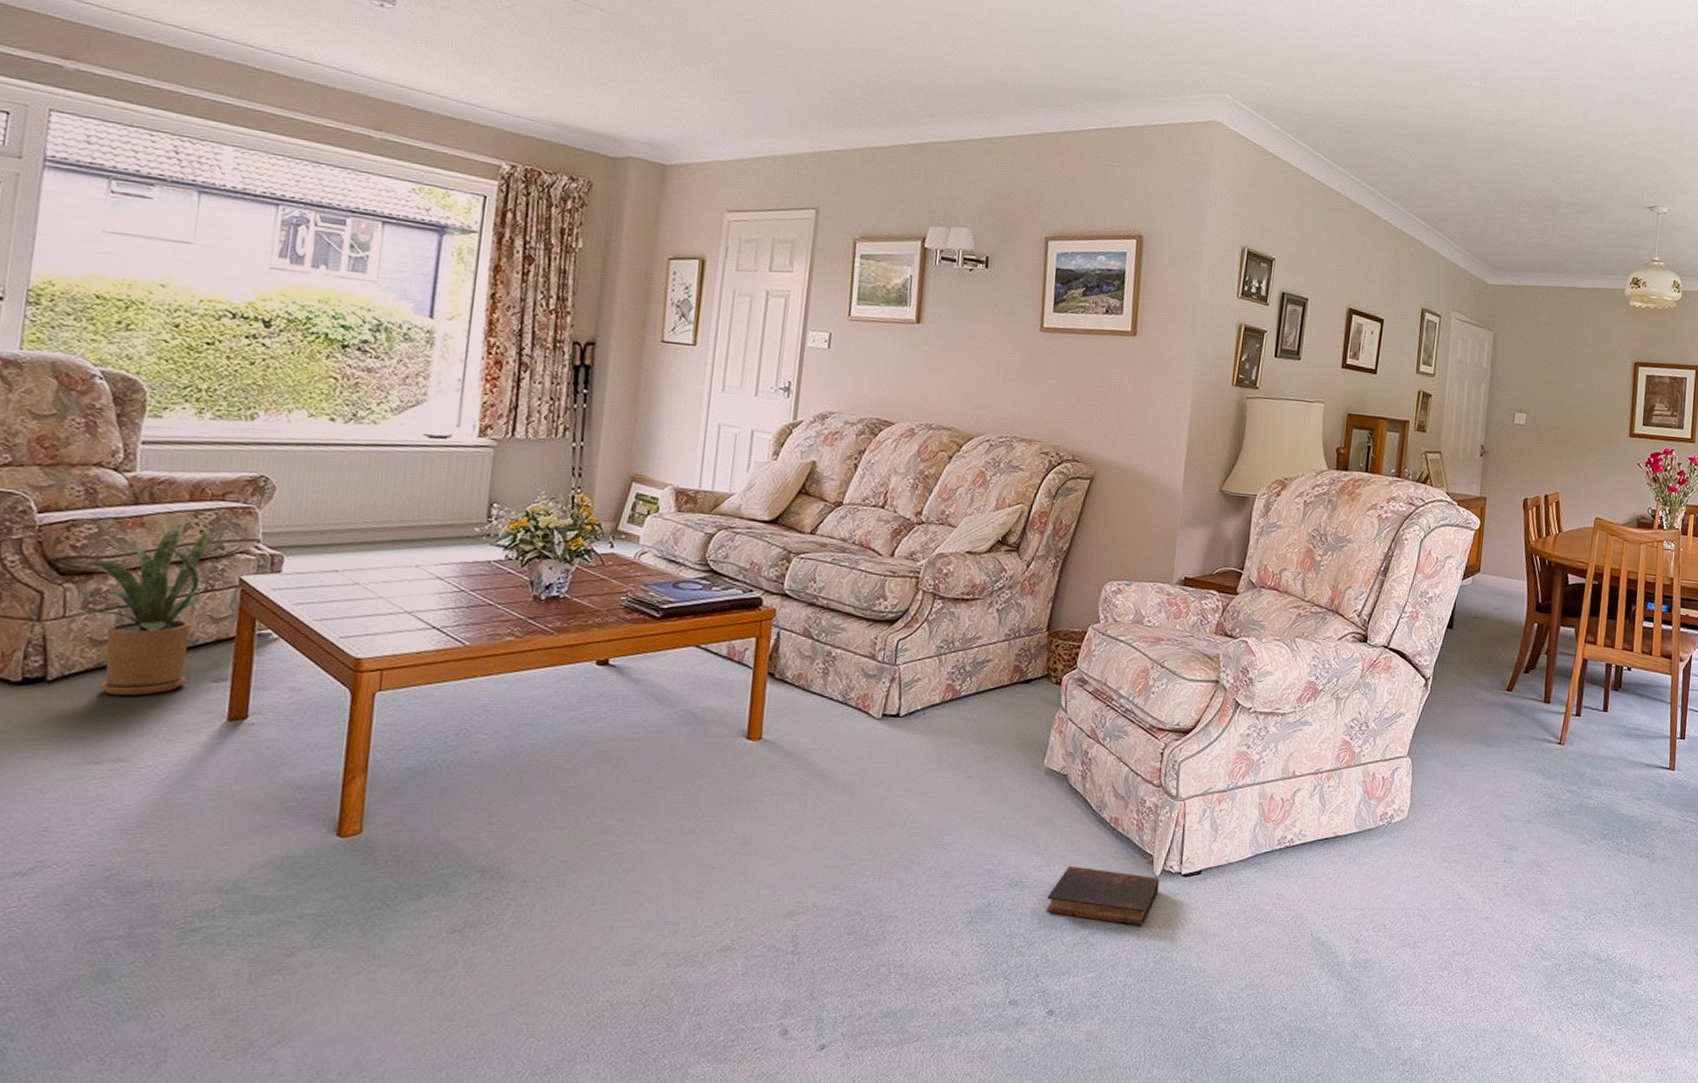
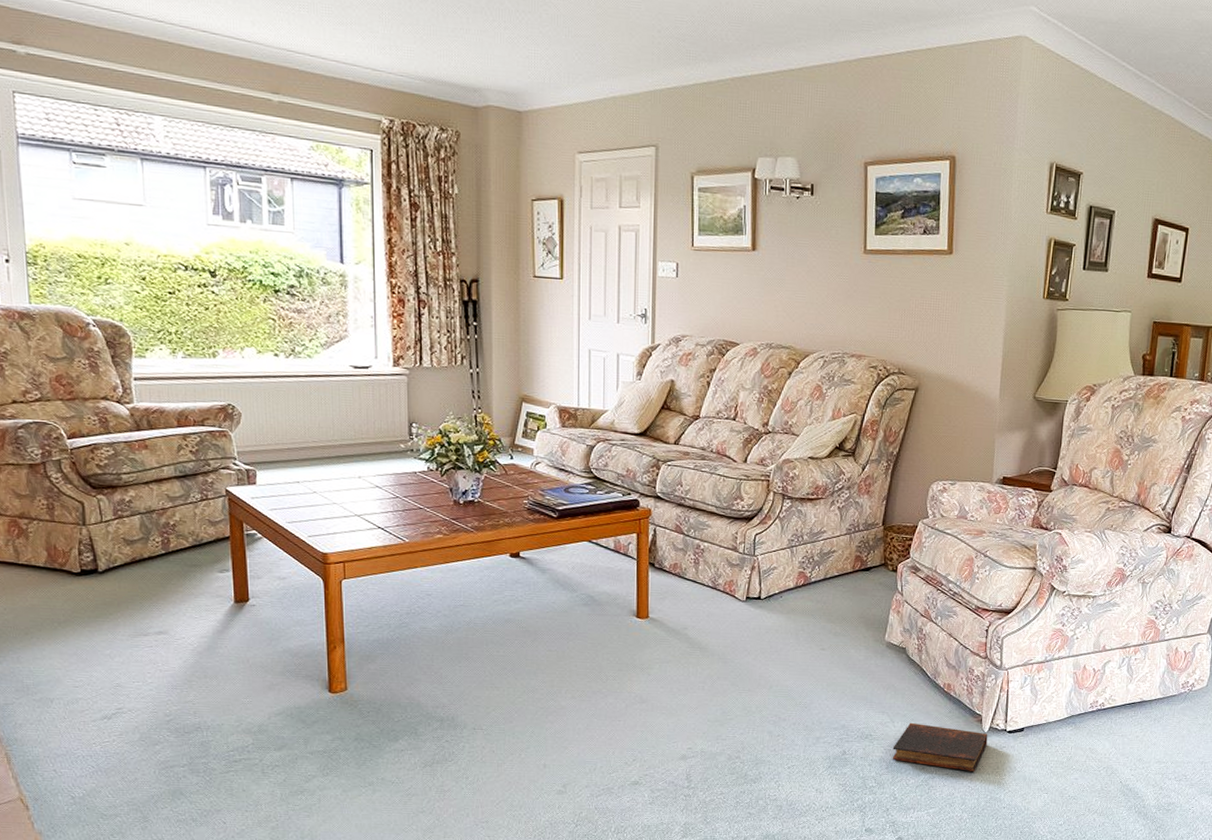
house plant: present [63,524,212,696] -> none [96,445,204,584]

